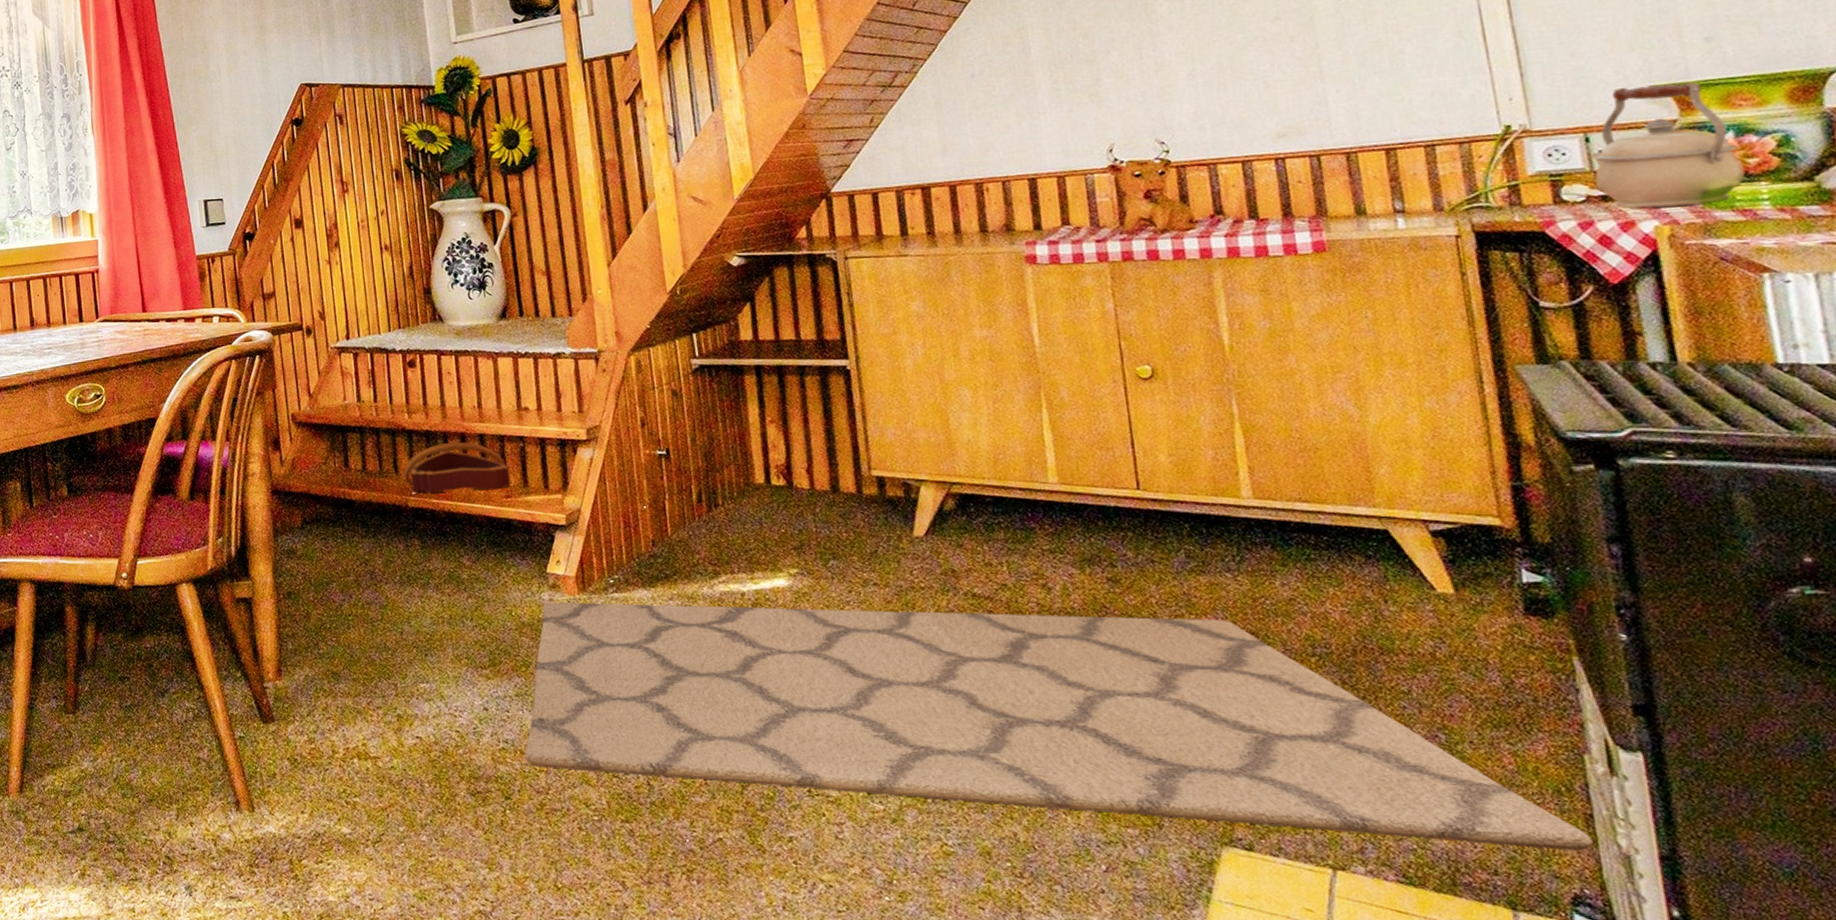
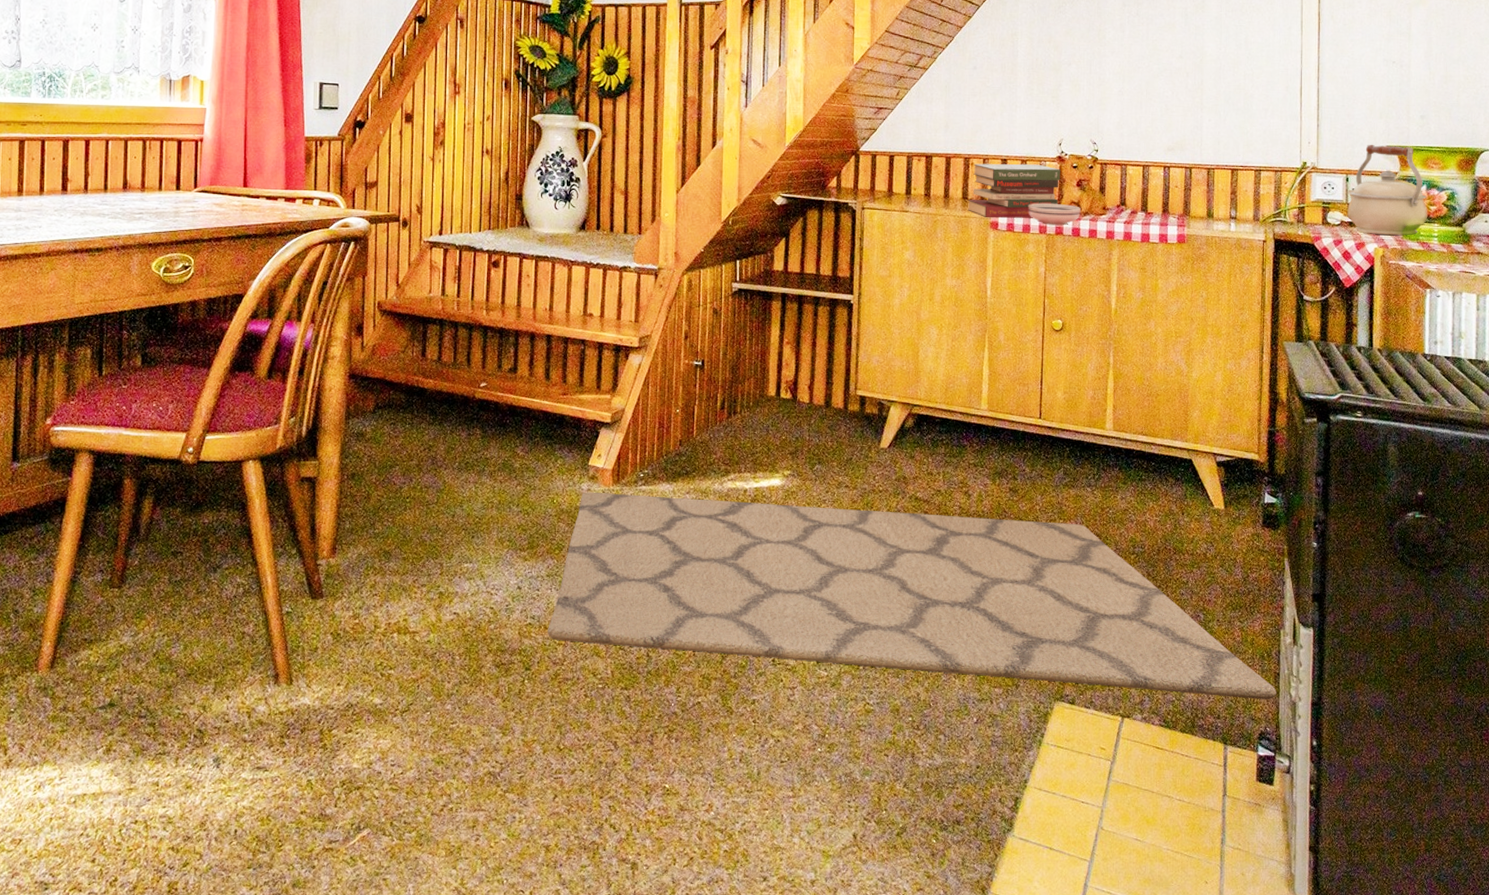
decorative basket: present [403,442,511,493] -> none [475,341,569,386]
books: none [989,178,1120,252] -> present [968,163,1060,219]
bowl: none [1076,222,1156,252] -> present [1028,203,1081,226]

